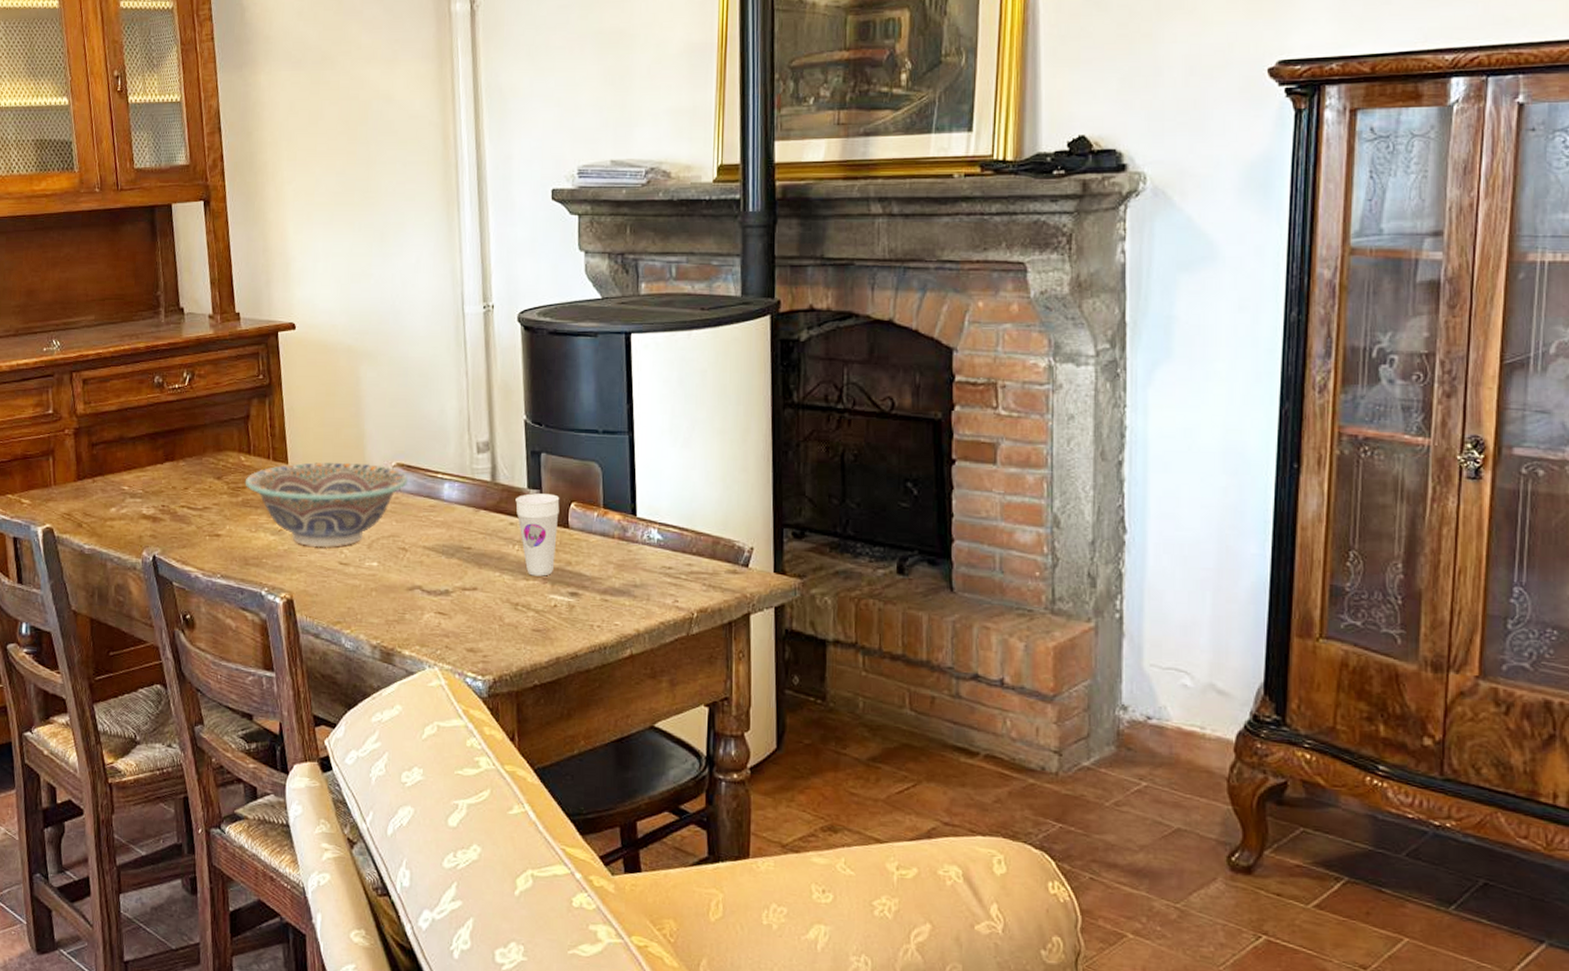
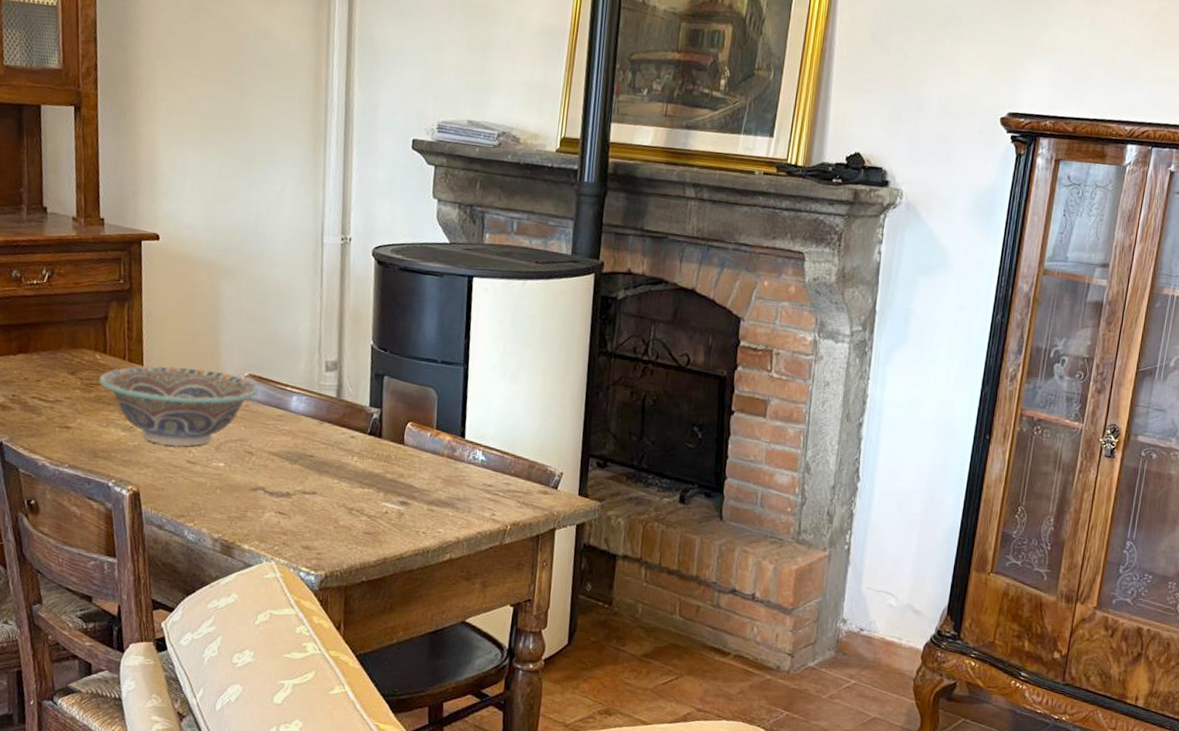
cup: present [515,493,560,576] -> none [357,411,398,486]

